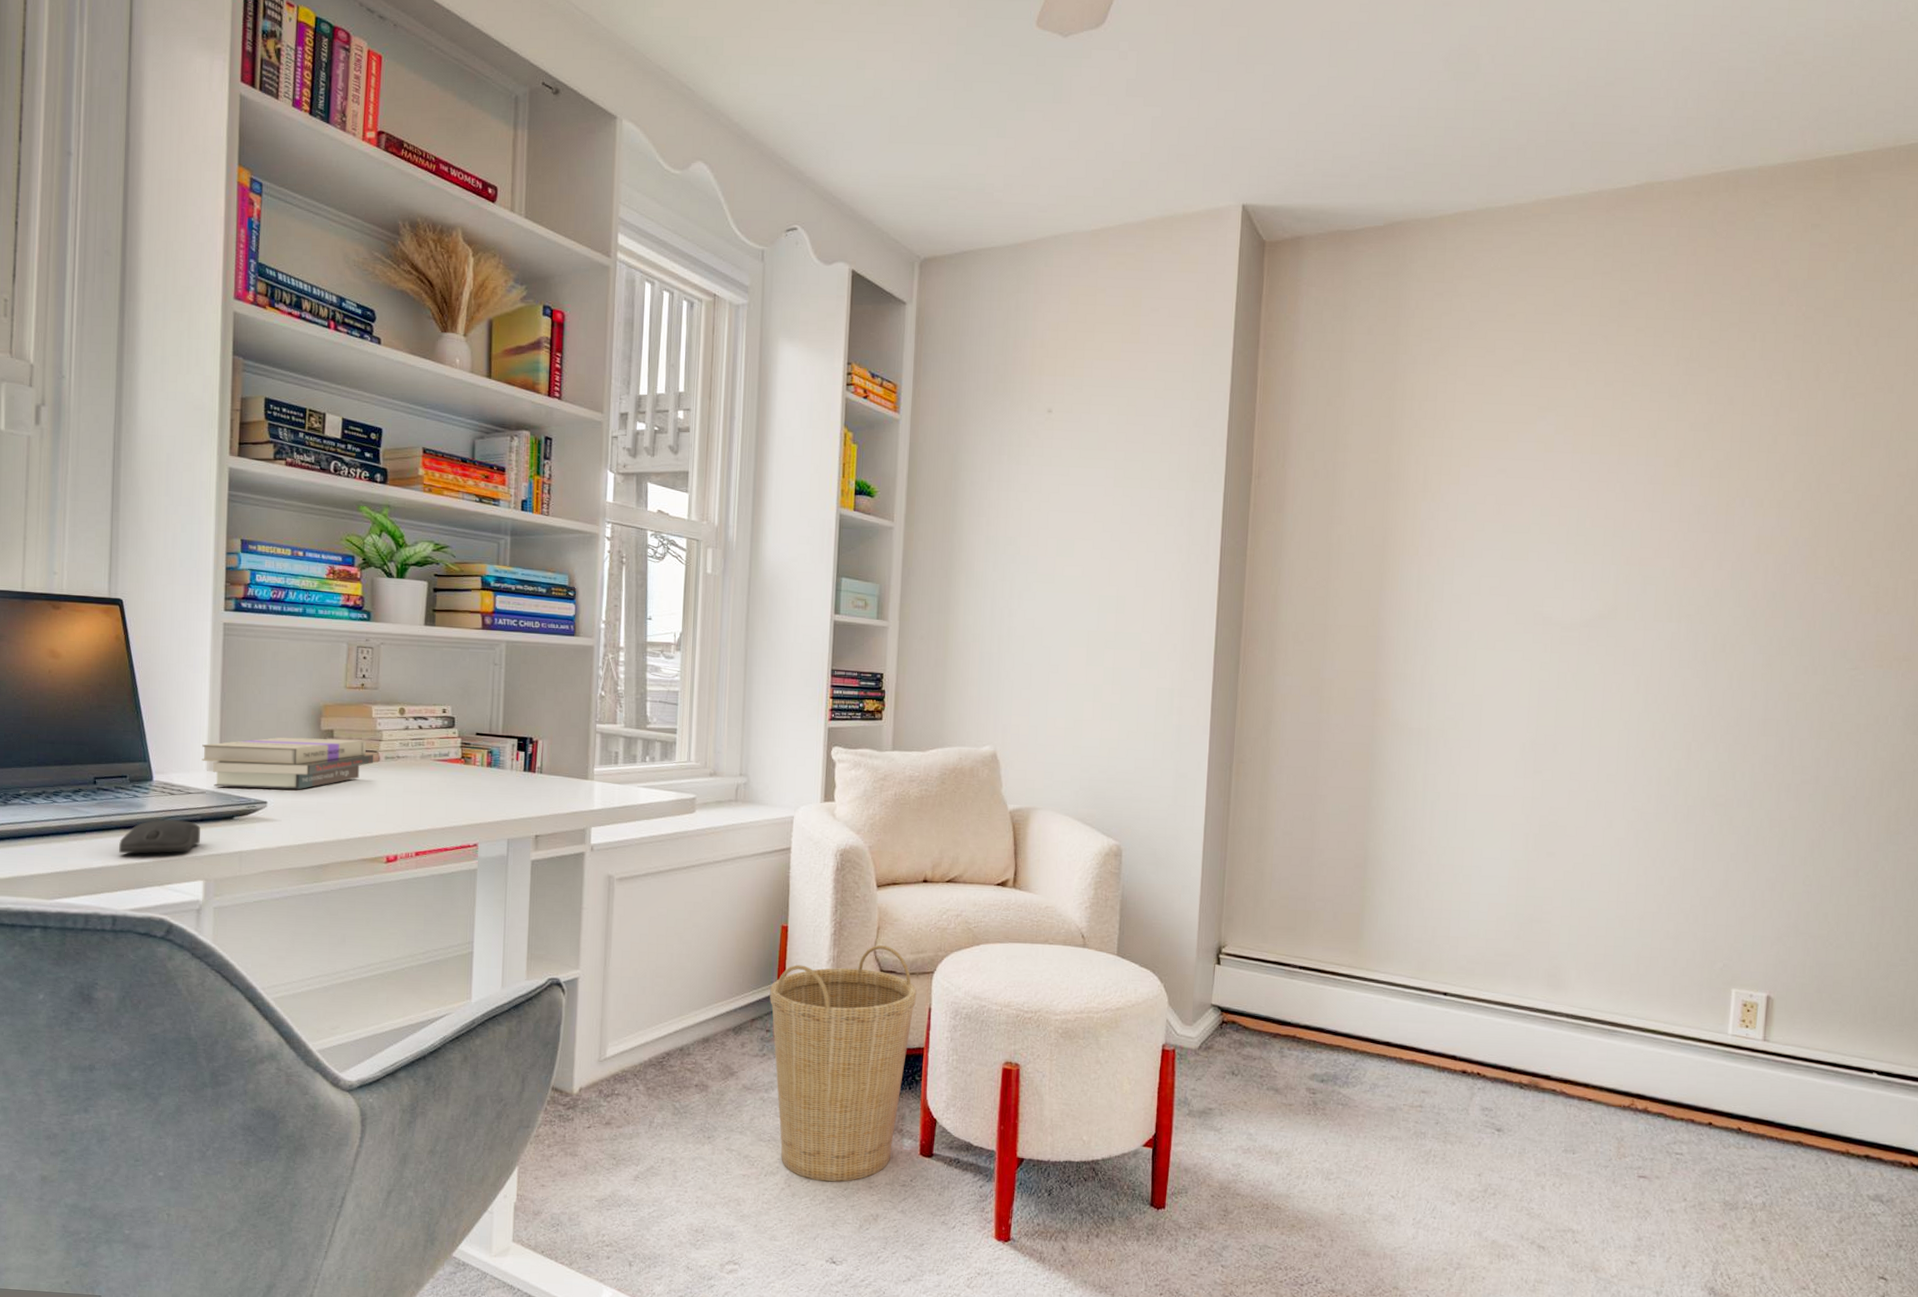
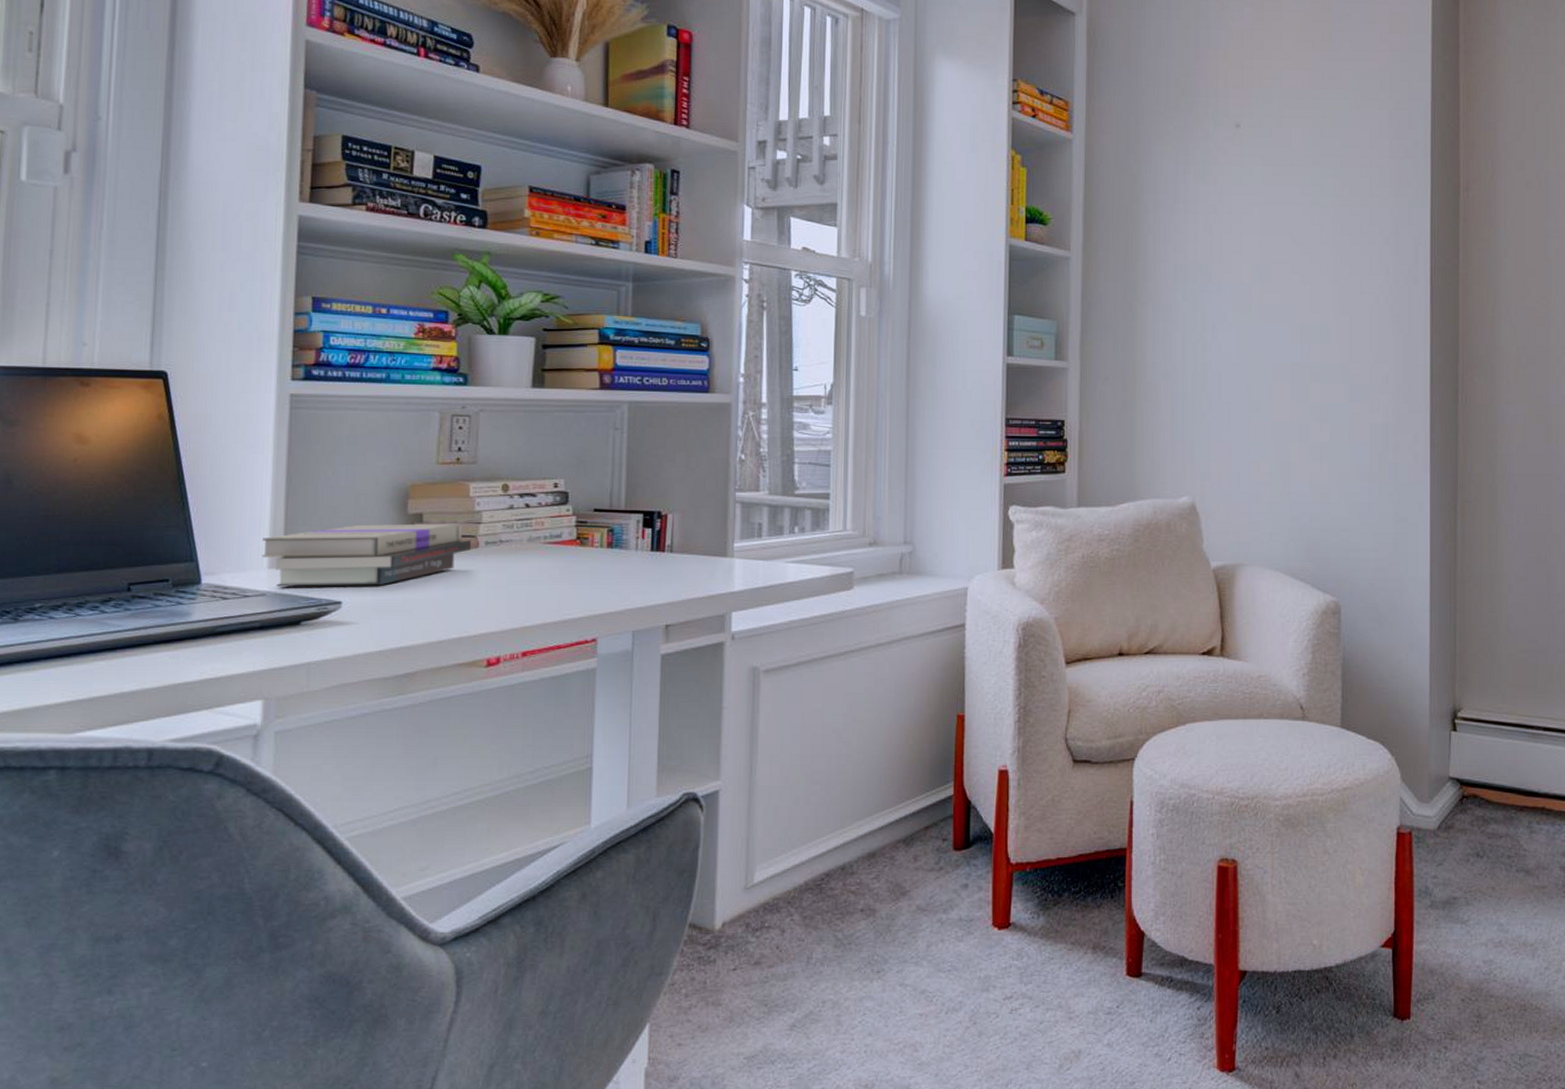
computer mouse: present [119,818,200,854] -> none [157,628,259,673]
basket: present [770,945,917,1182] -> none [946,731,1115,1015]

